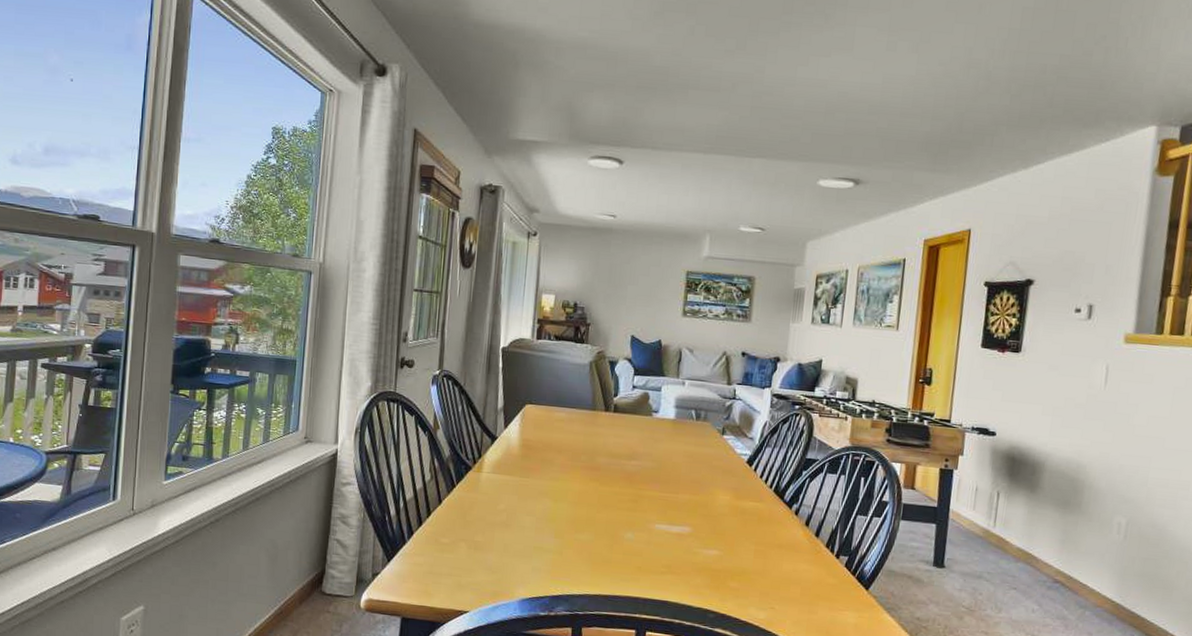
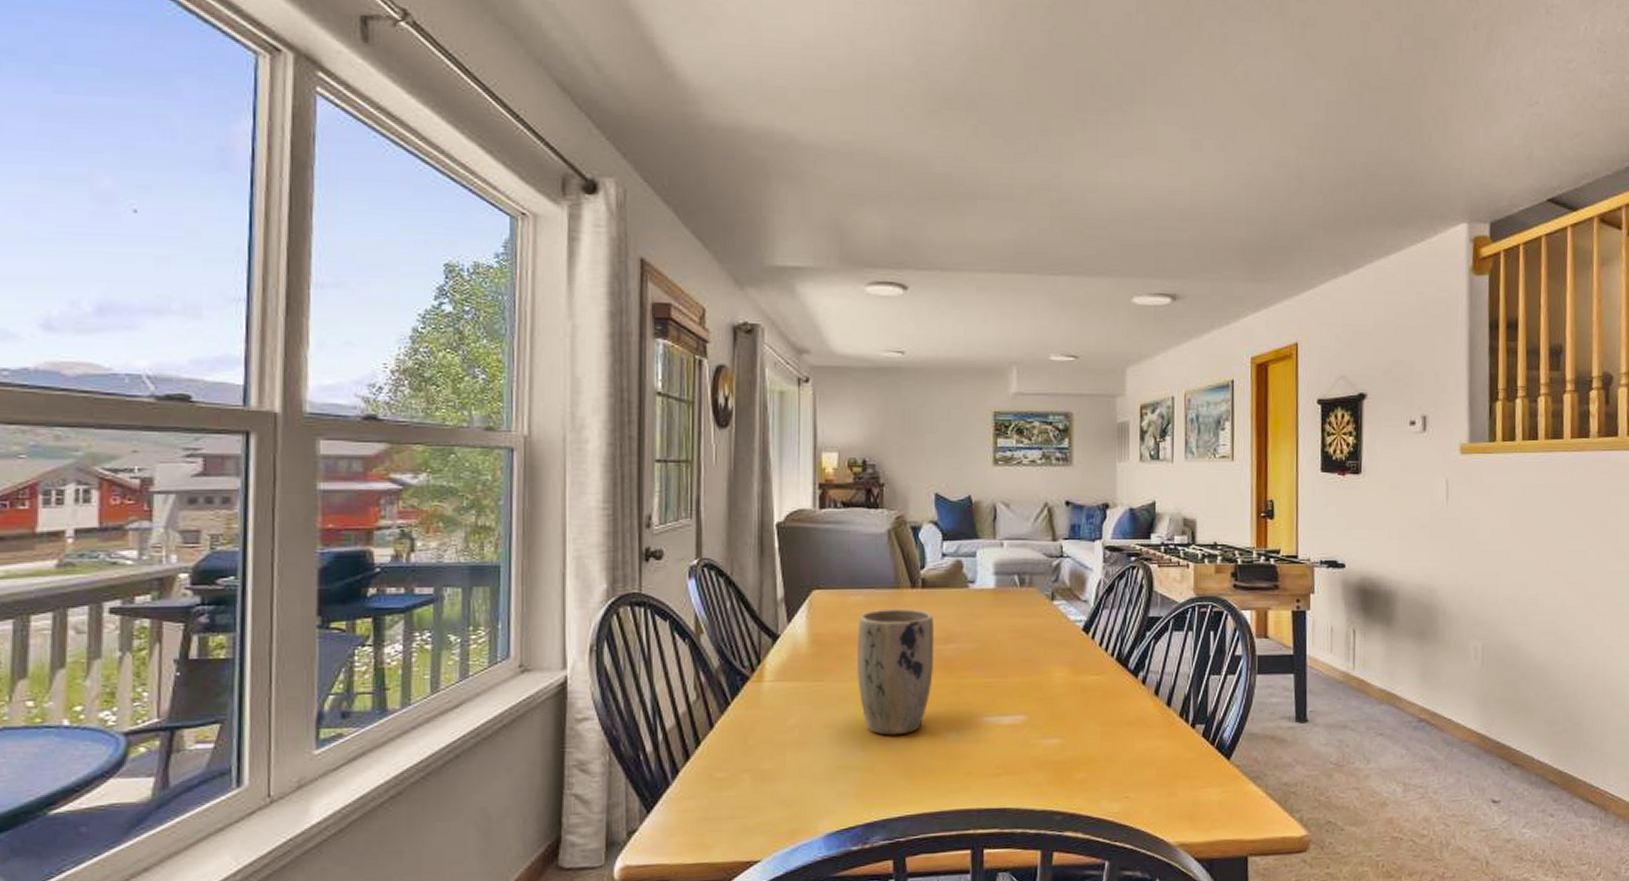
plant pot: none [555,426,621,530] -> present [857,608,933,736]

